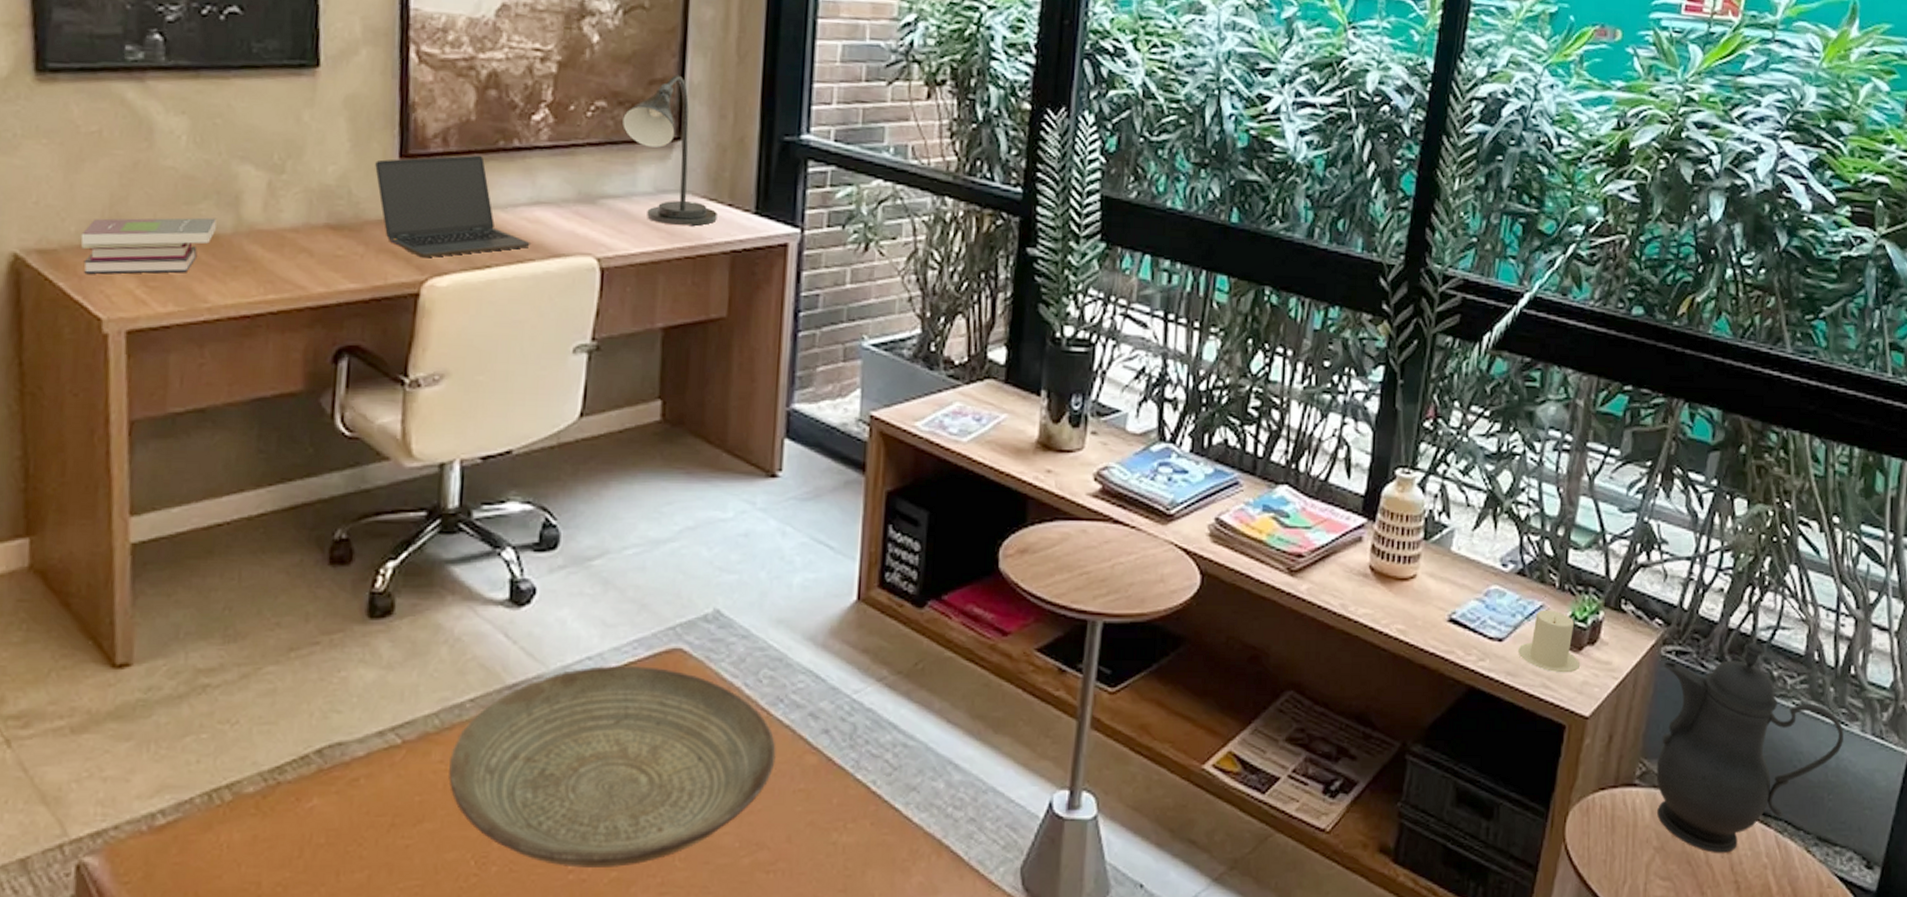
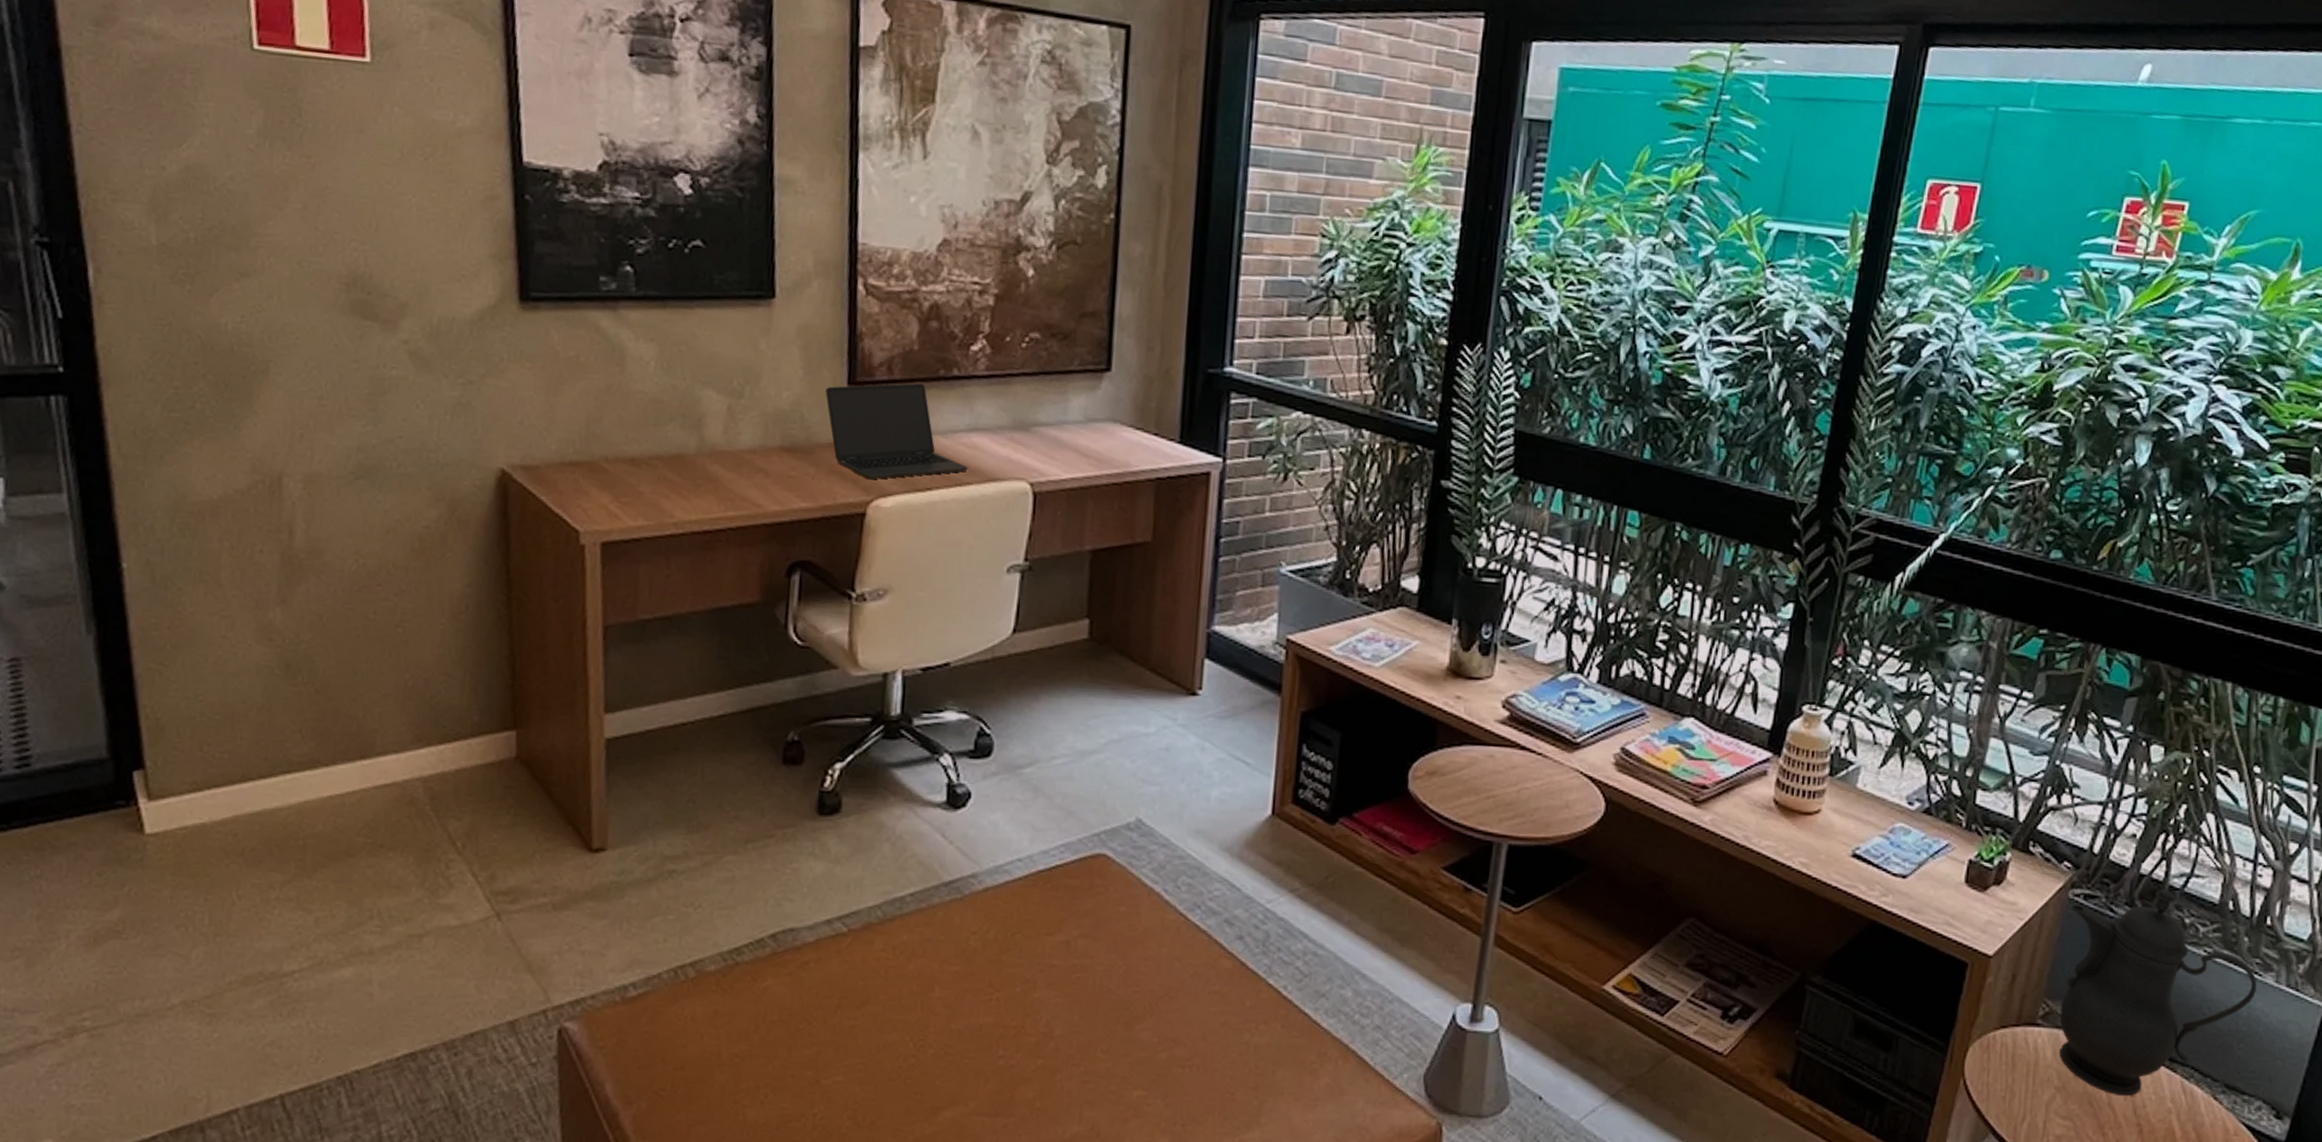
books: present [80,217,217,274] -> none [560,438,682,490]
decorative bowl: present [448,664,776,868] -> none [890,867,1193,1056]
desk lamp: present [622,74,717,227] -> none [1055,308,1144,454]
candle: present [1518,610,1581,673] -> none [1922,848,1986,912]

